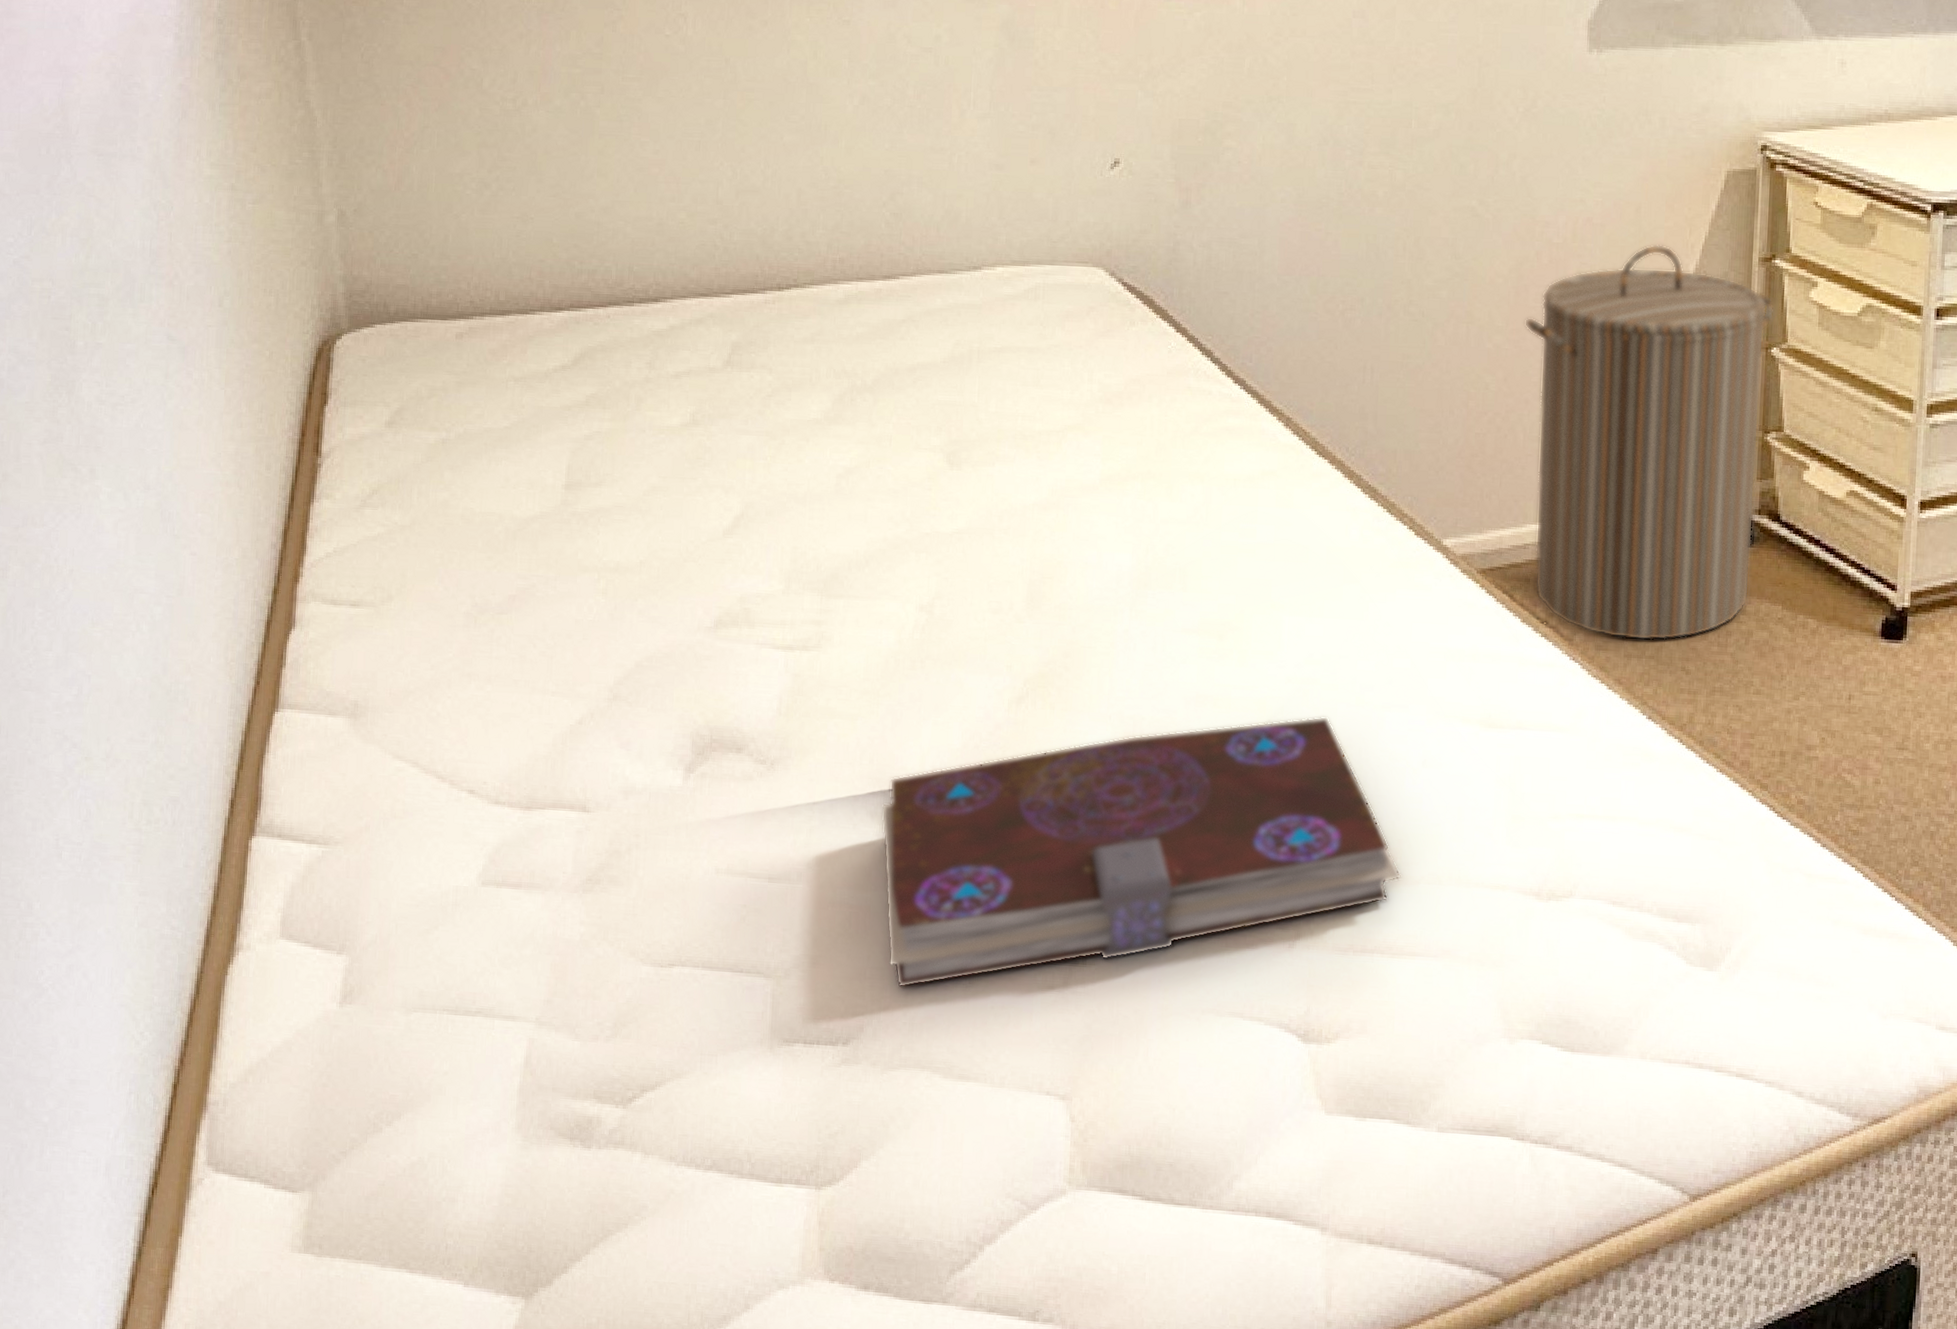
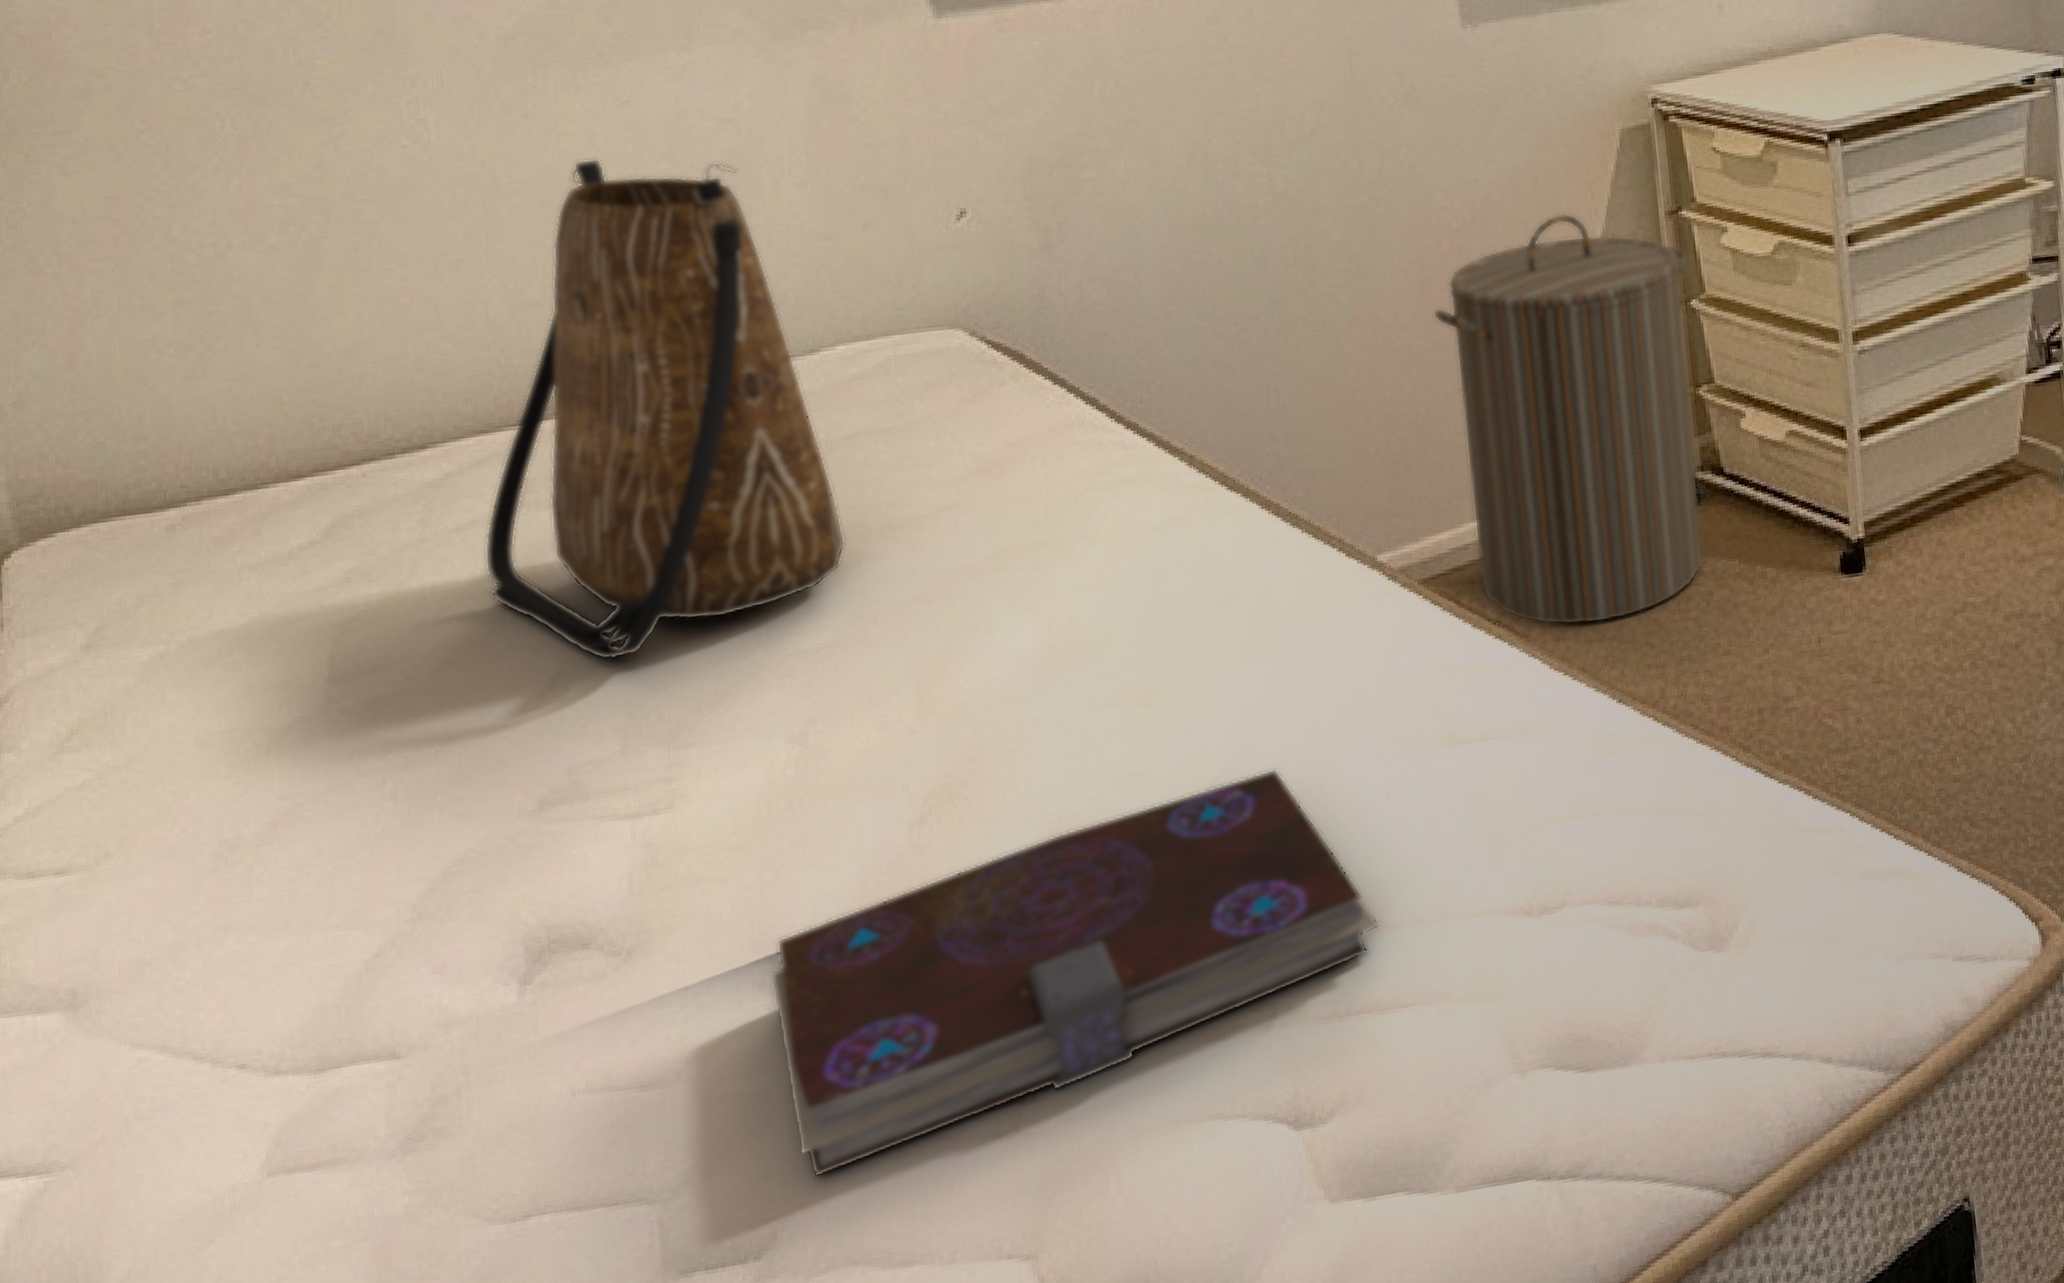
tote bag: none [694,68,984,511] -> present [484,158,846,661]

